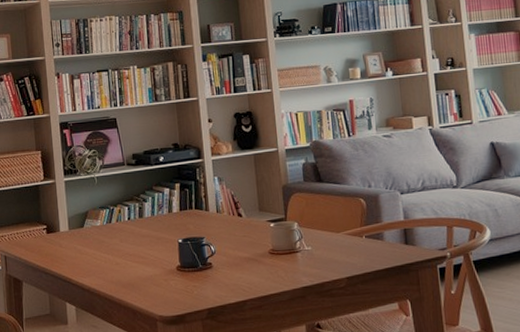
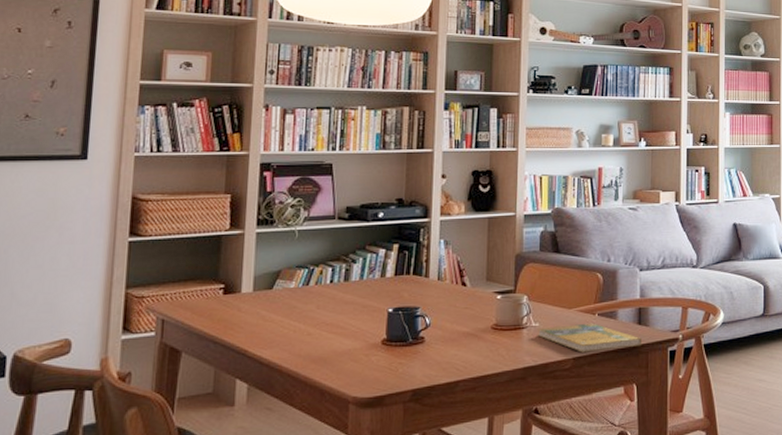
booklet: none [310,244,411,272] -> present [537,323,643,353]

